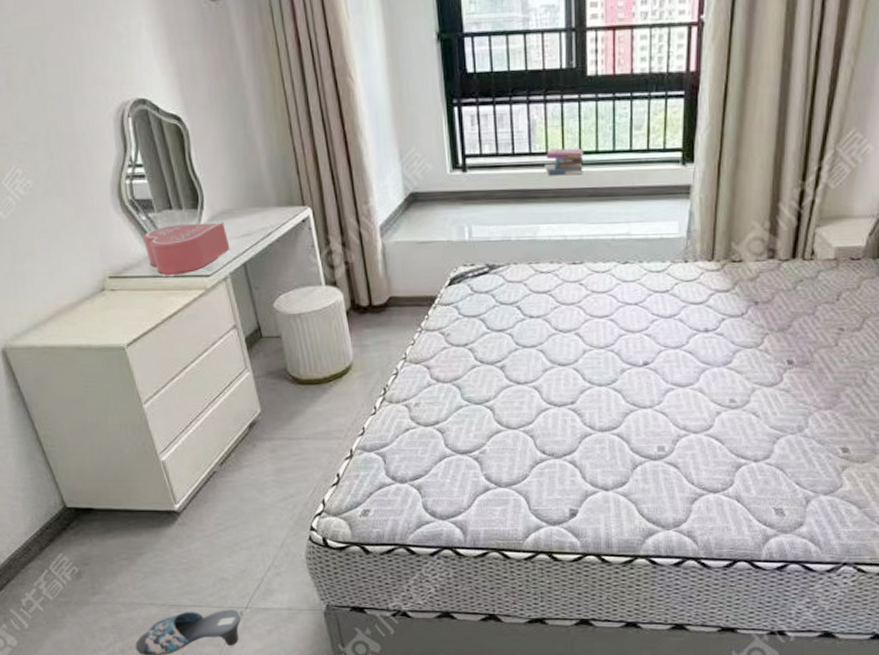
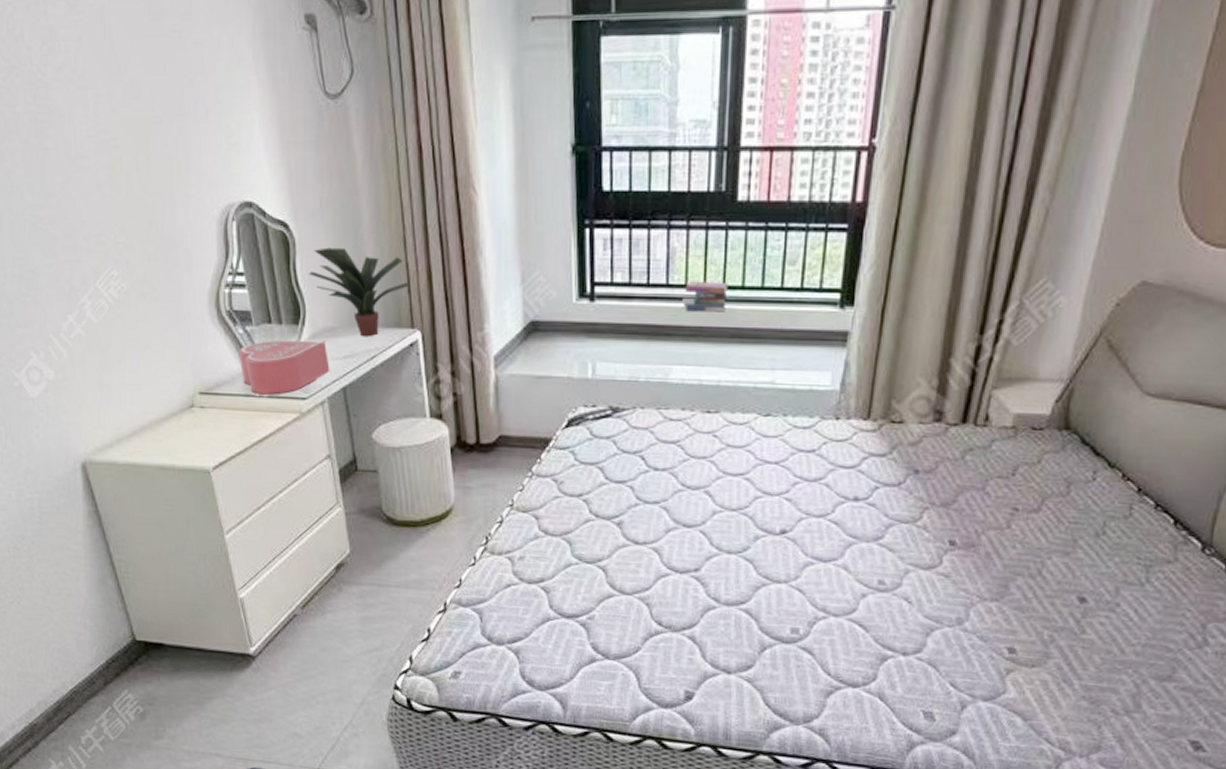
potted plant: none [203,136,299,215] -> present [308,247,410,336]

